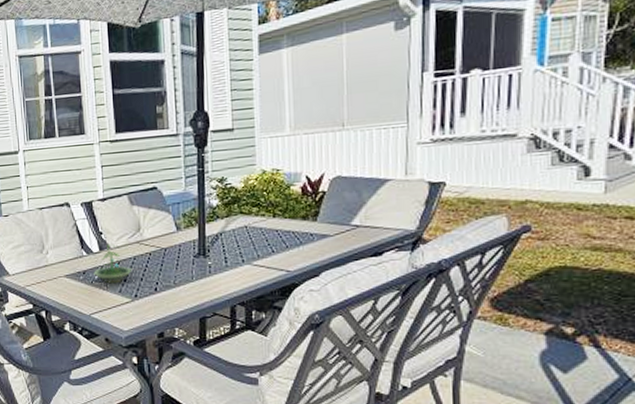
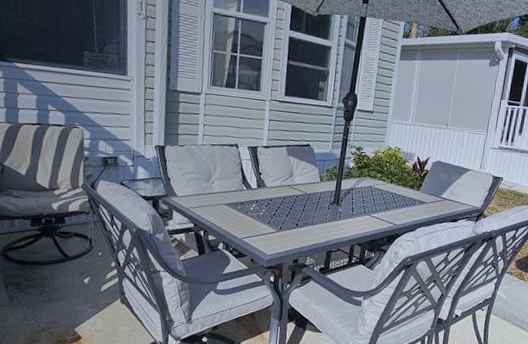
terrarium: present [94,243,133,284] -> none [249,183,281,216]

